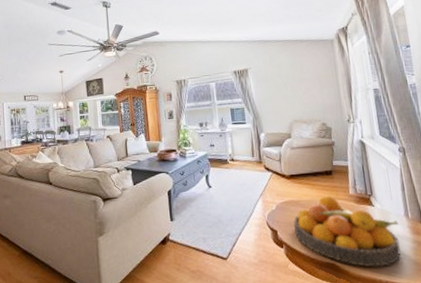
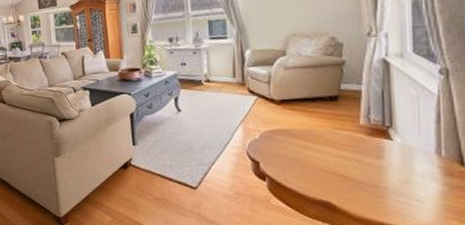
fruit bowl: present [294,195,401,267] -> none [281,125,426,210]

